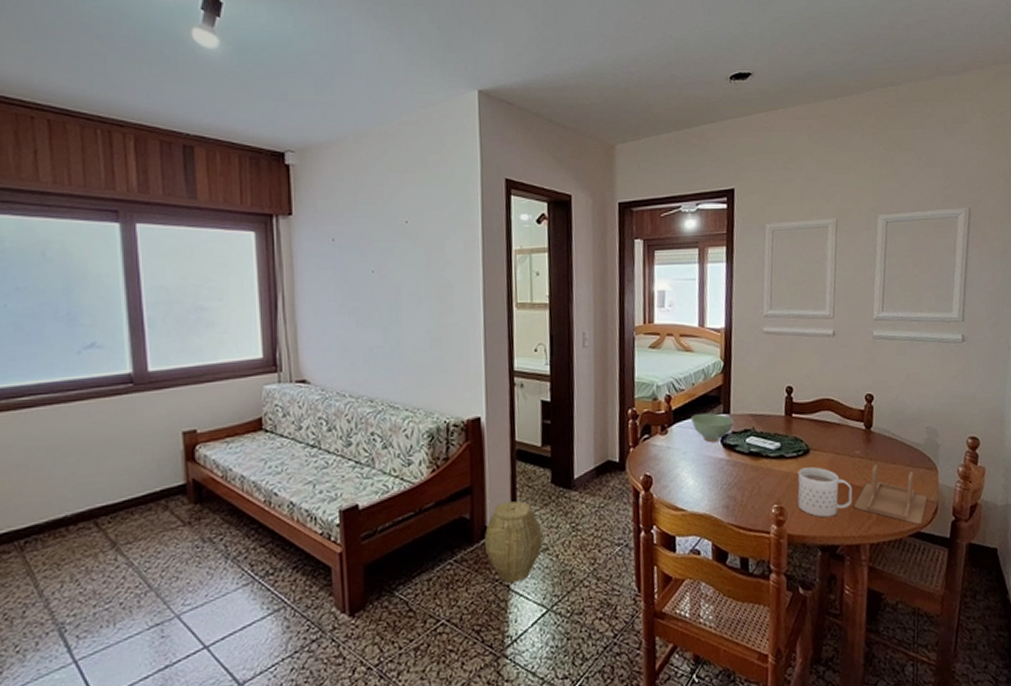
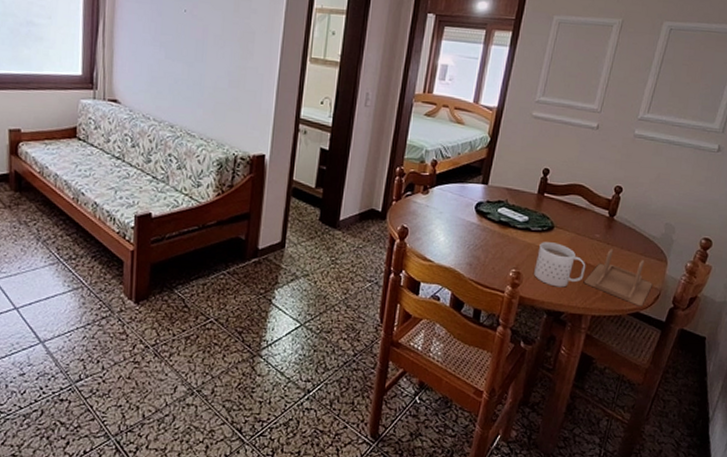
woven basket: present [484,501,543,583] -> none [254,230,305,298]
bowl: present [690,413,734,442] -> none [451,181,490,207]

